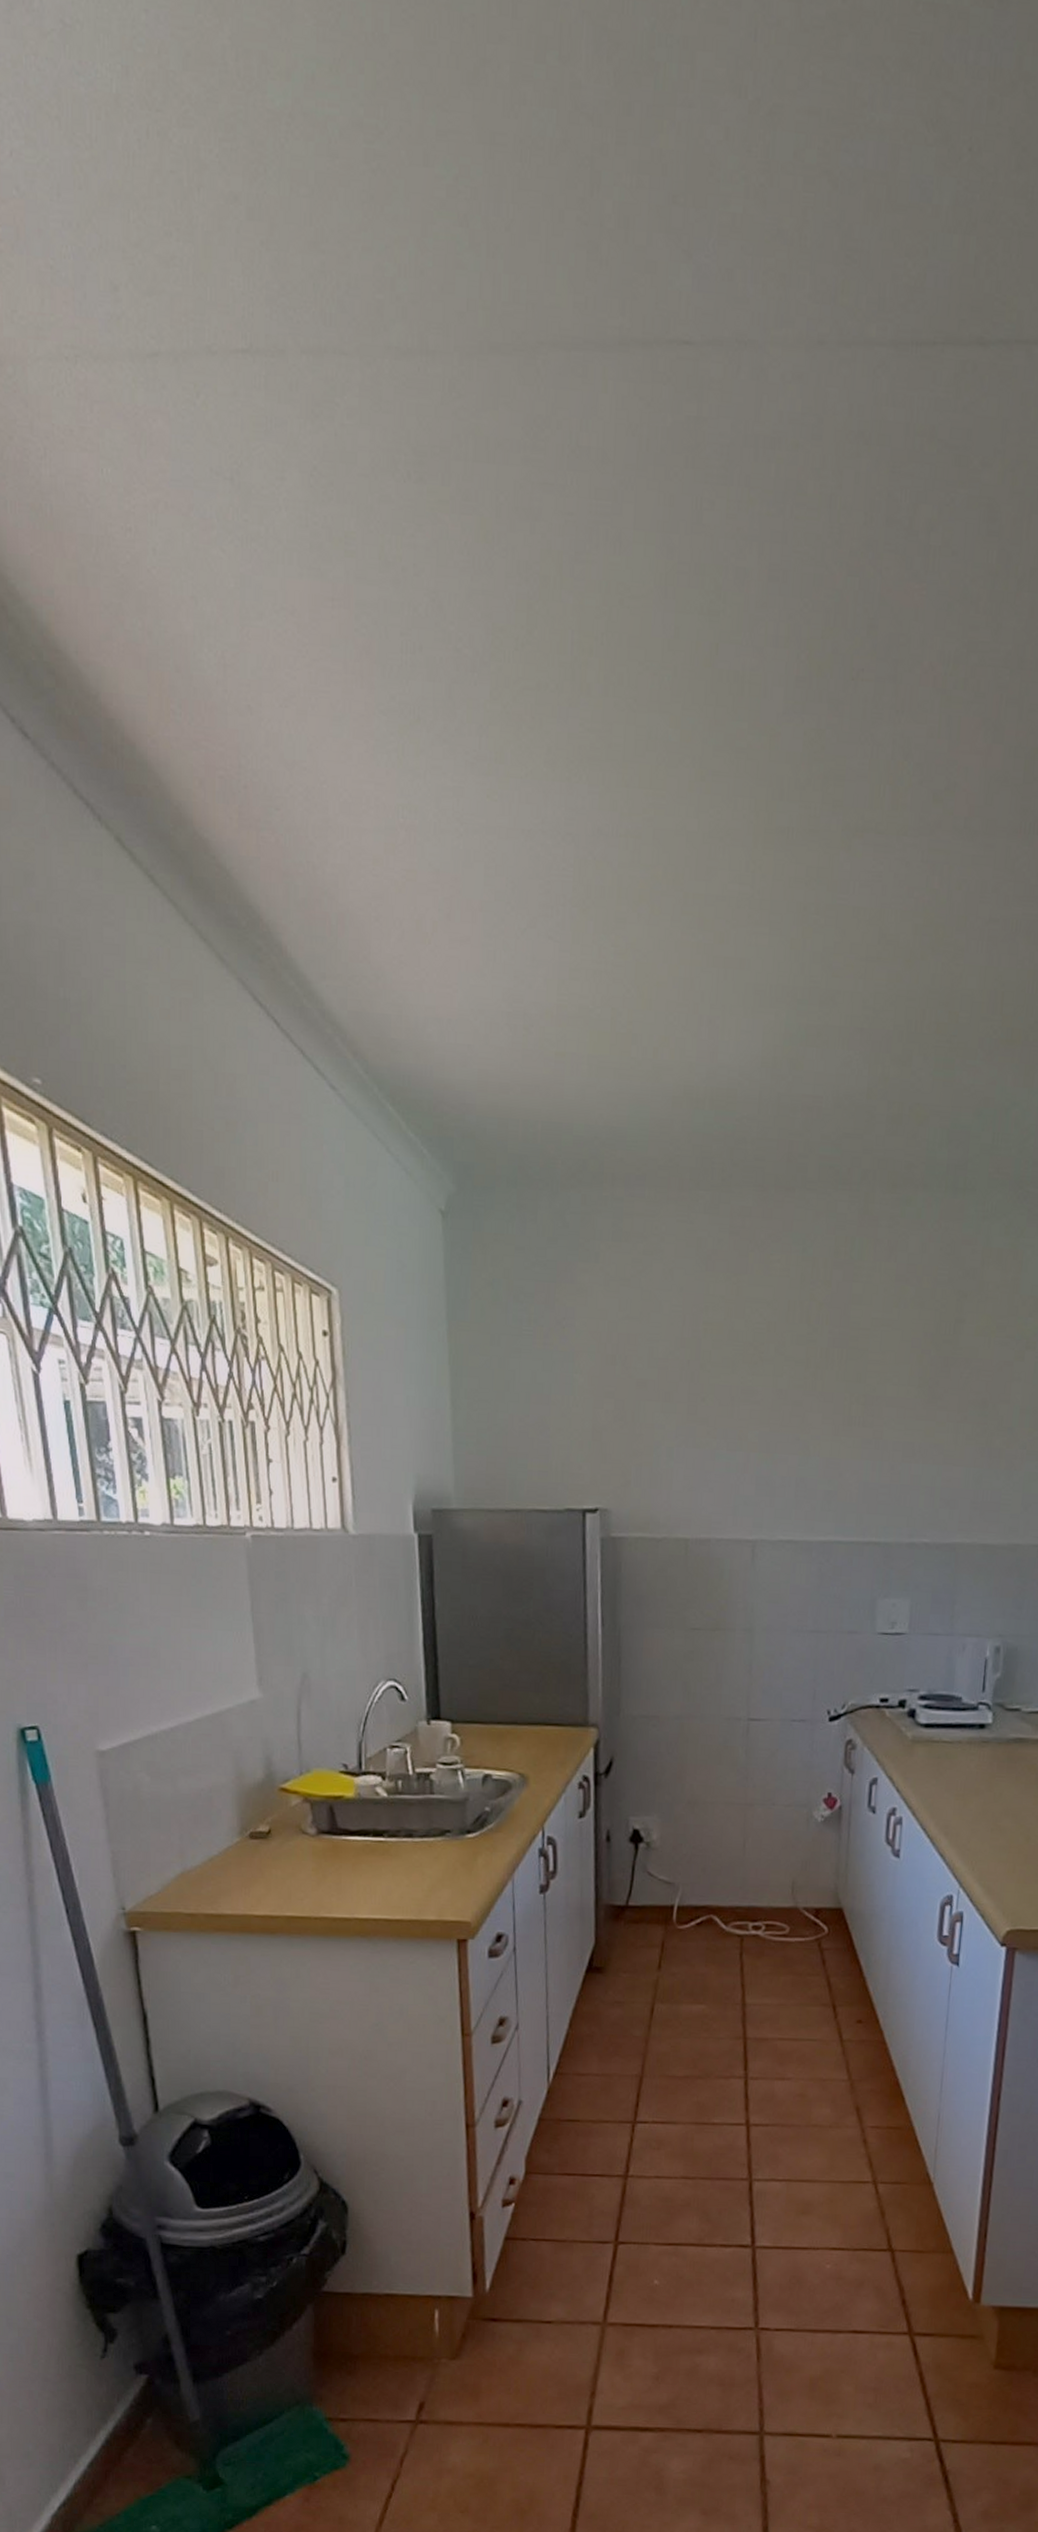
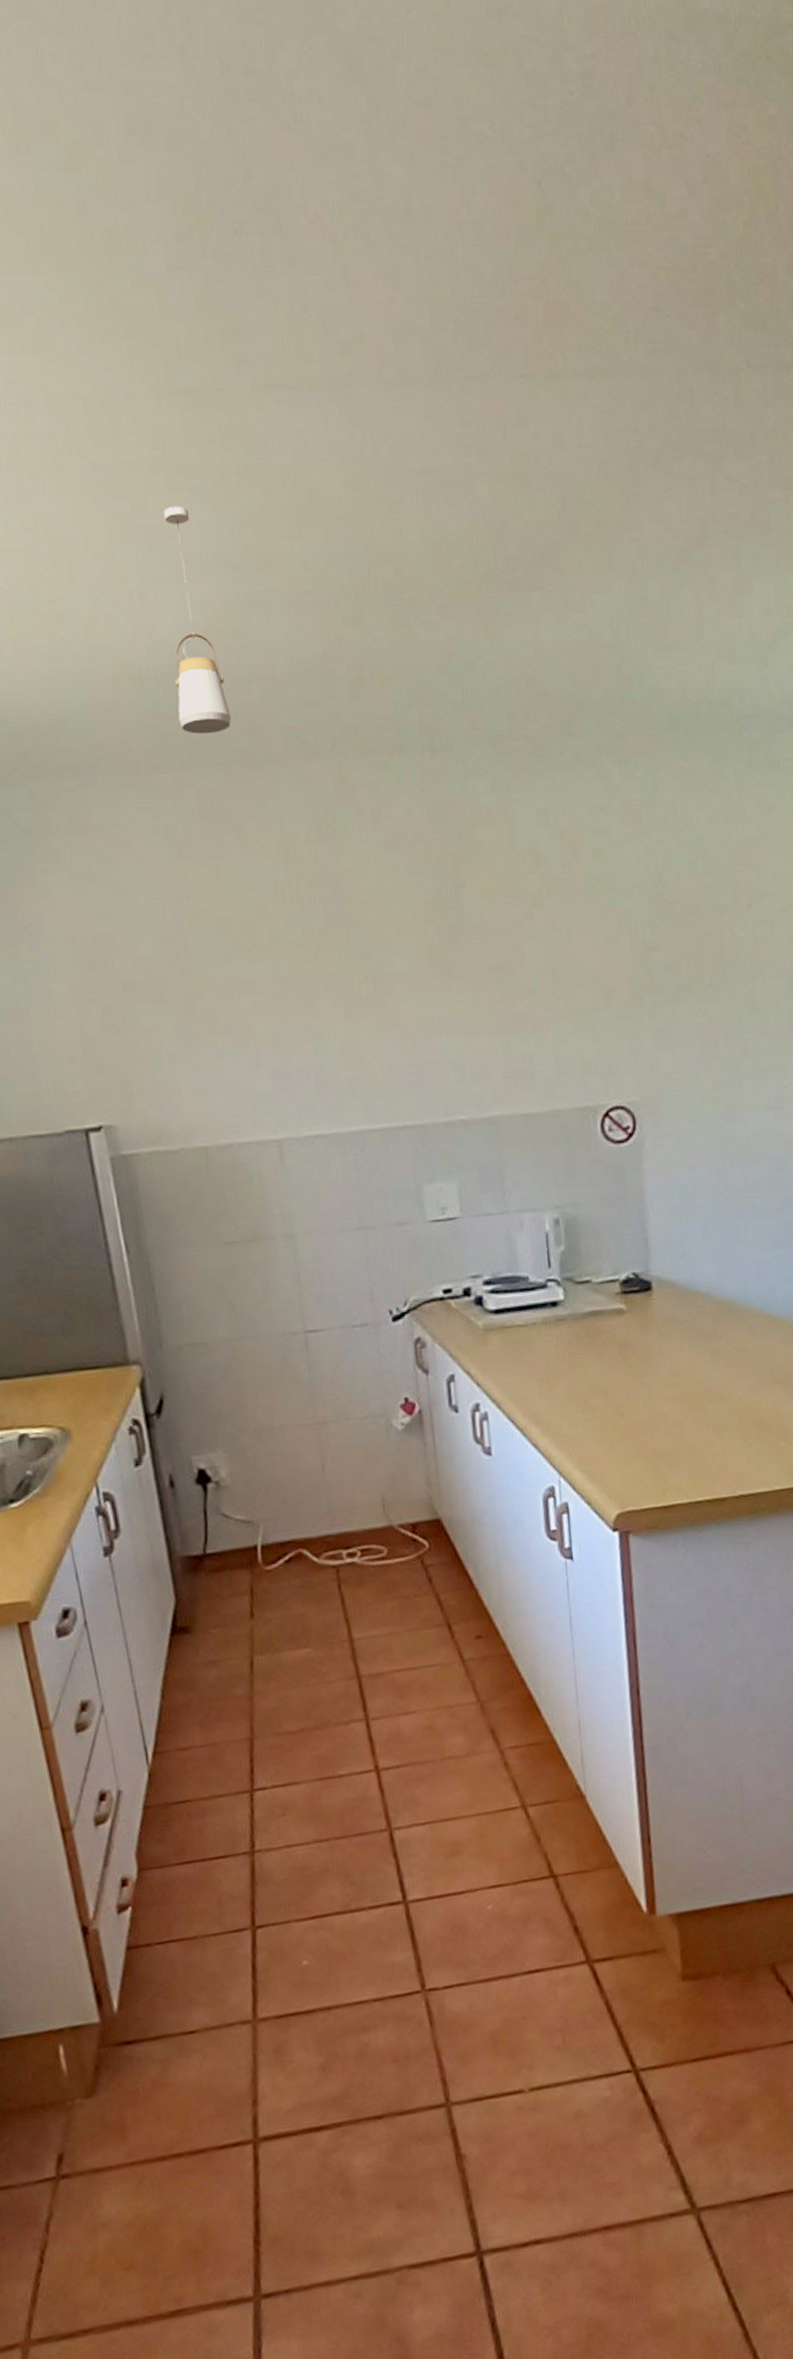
pendant light: none [725,940,774,1157] -> present [164,507,231,734]

